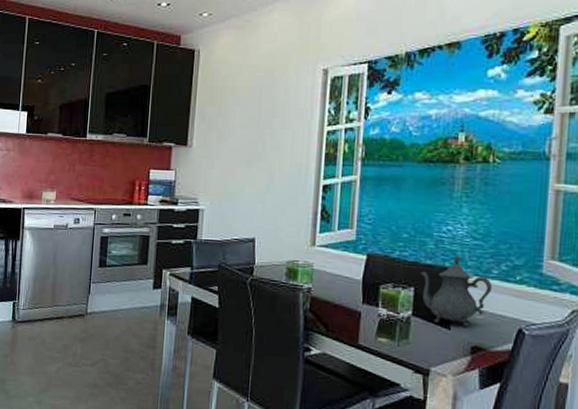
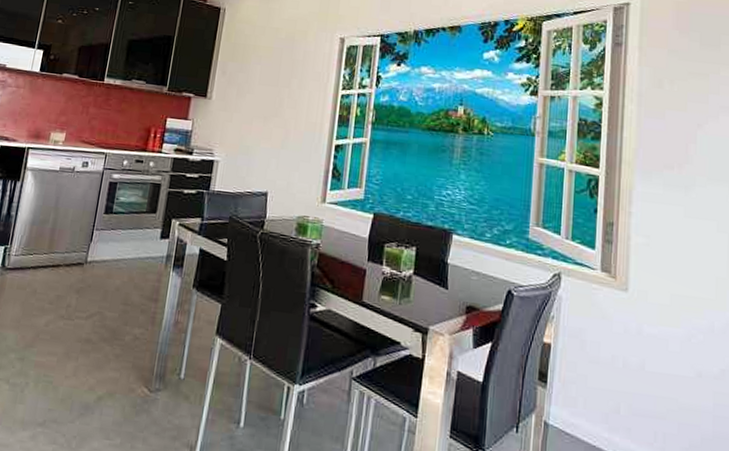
teapot: present [420,255,493,326] -> none [422,218,486,286]

